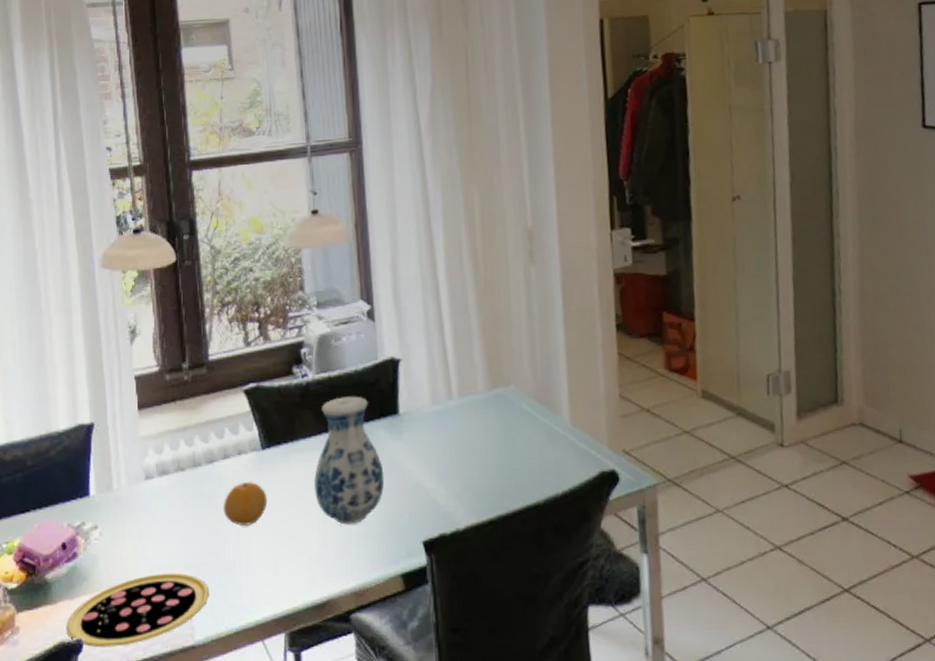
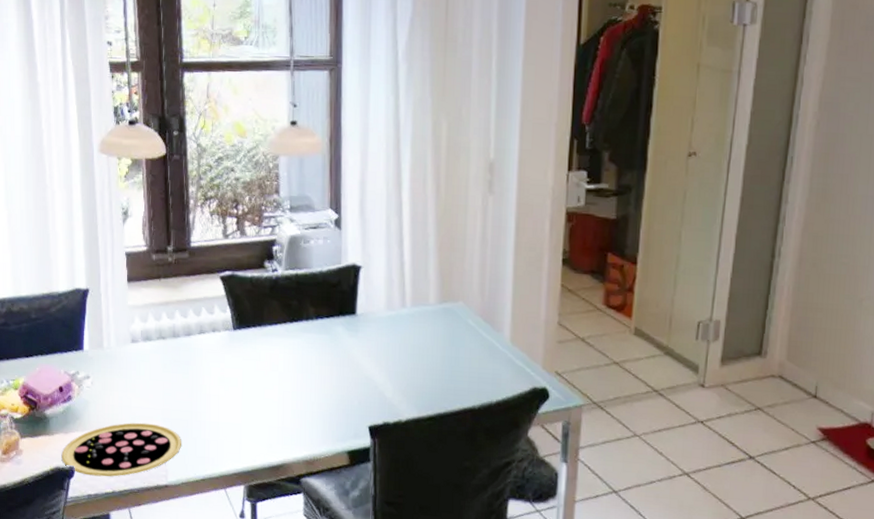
fruit: present [224,482,268,526] -> none [198,356,236,393]
vase: present [313,396,385,525] -> none [276,293,339,404]

